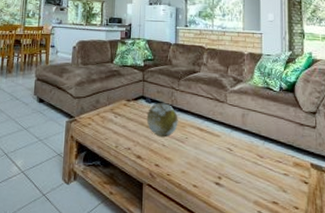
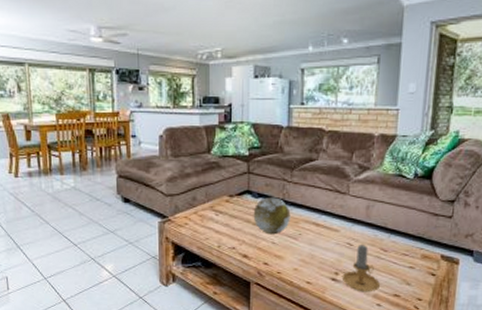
candle: none [224,149,260,199] -> present [342,244,381,292]

